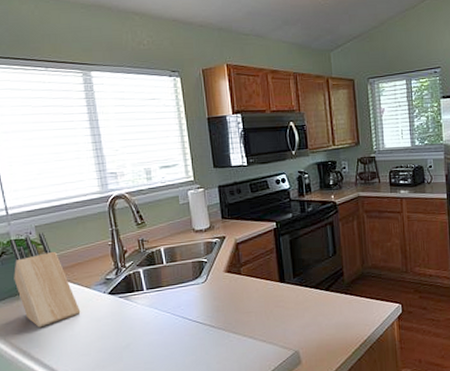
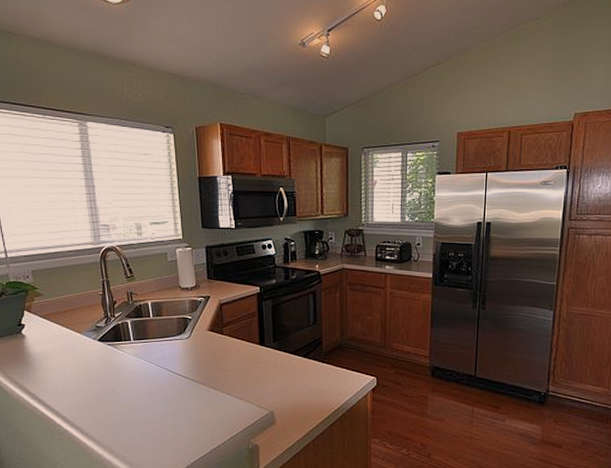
knife block: present [10,233,81,328] -> none [9,277,73,366]

